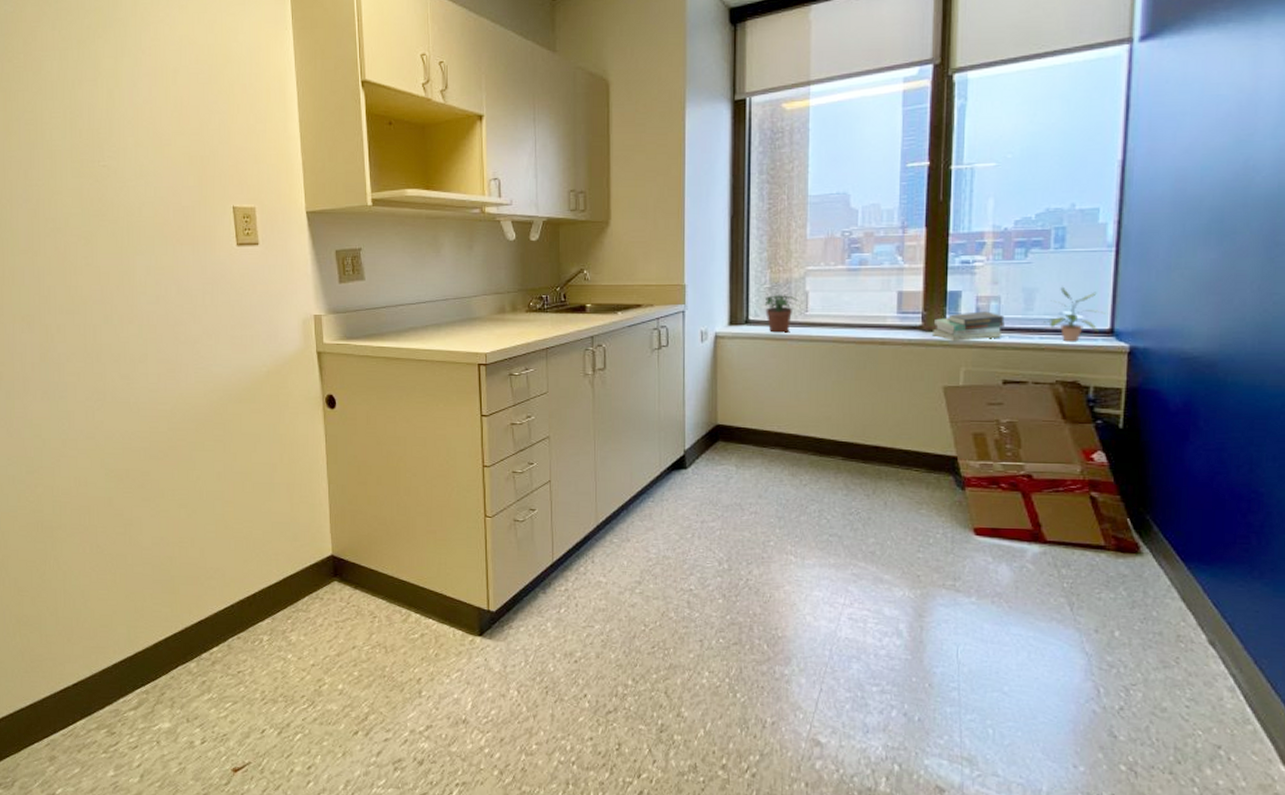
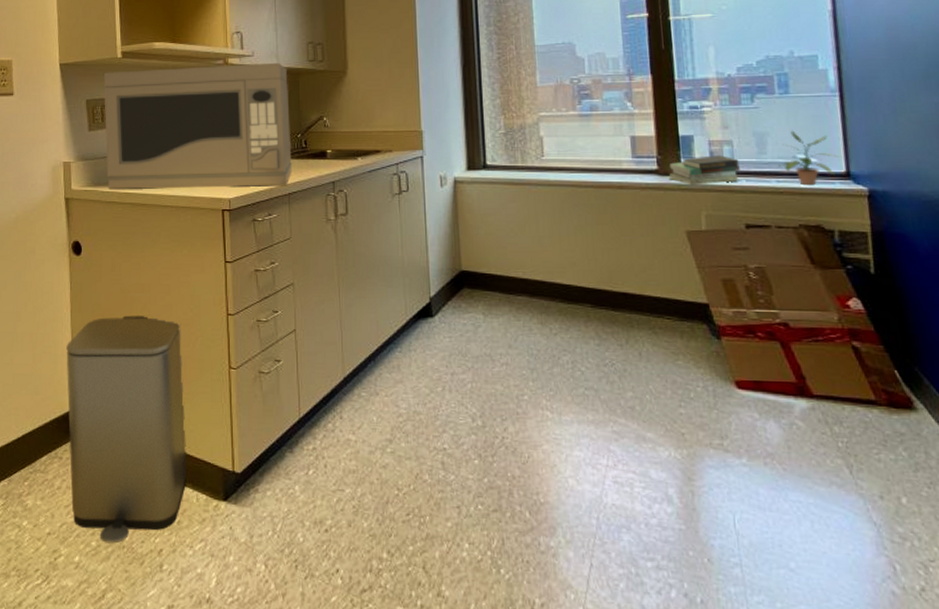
pedal bin: none [324,467,444,674] -> present [66,315,187,544]
microwave: none [354,212,550,344] -> present [104,62,292,190]
potted plant: present [764,295,799,334] -> none [500,140,535,179]

